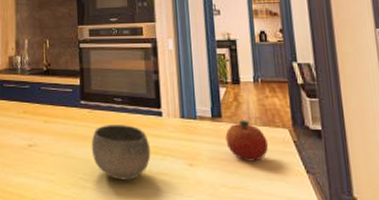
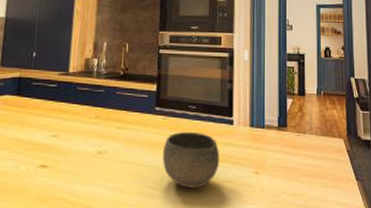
fruit: present [225,120,269,162] -> none [289,129,326,170]

